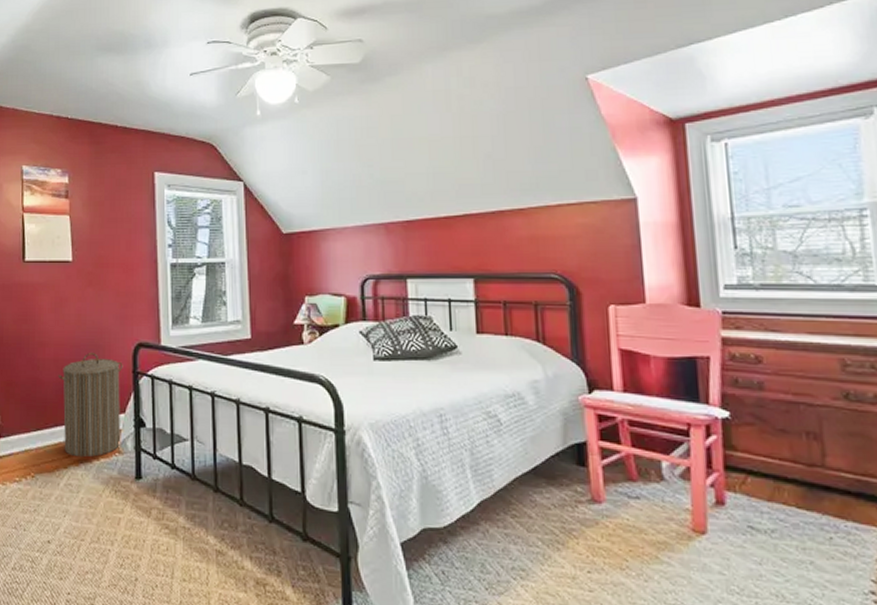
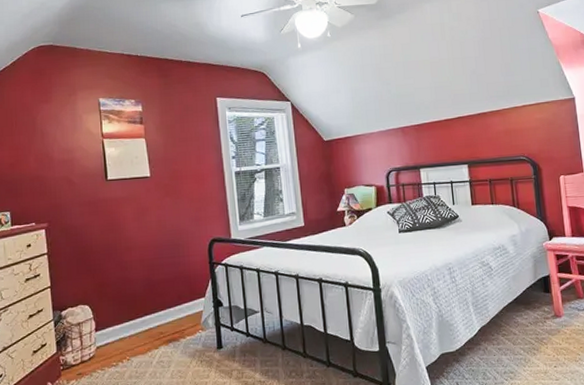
laundry hamper: present [57,353,123,457] -> none [144,251,203,338]

